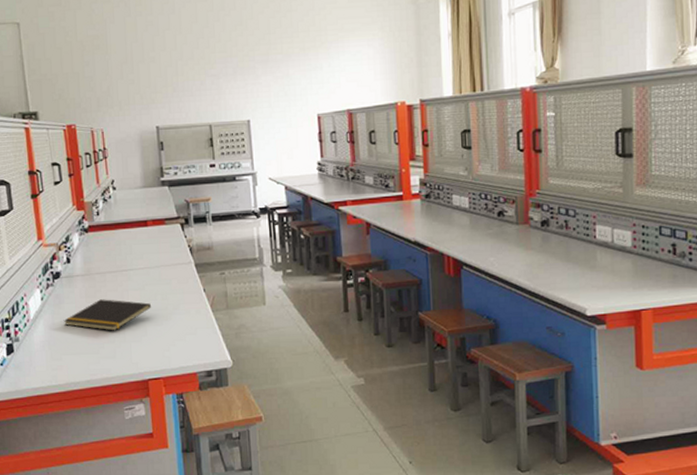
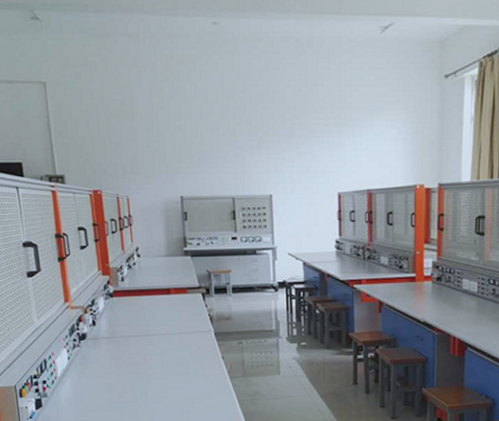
notepad: present [63,299,152,331] -> none [89,361,173,392]

